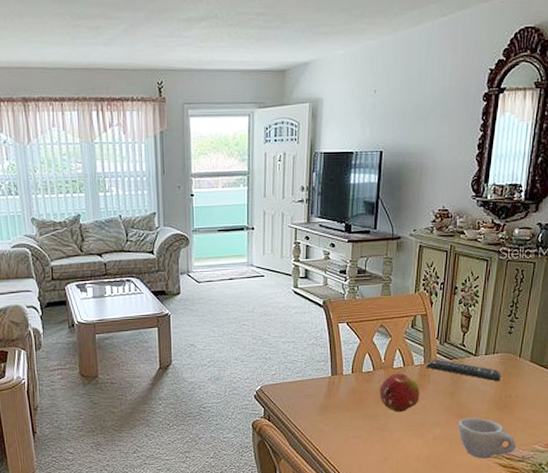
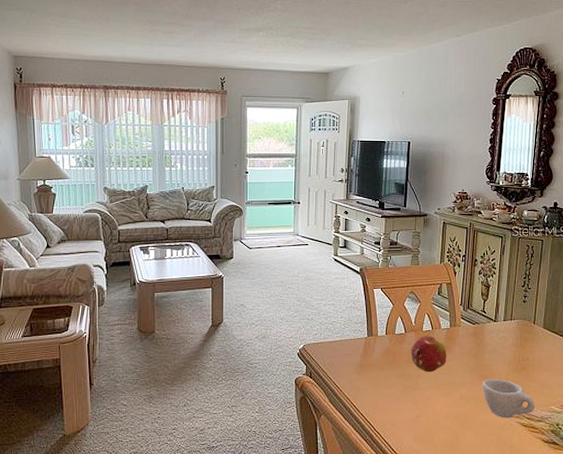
remote control: present [426,359,501,382] -> none [452,323,518,346]

